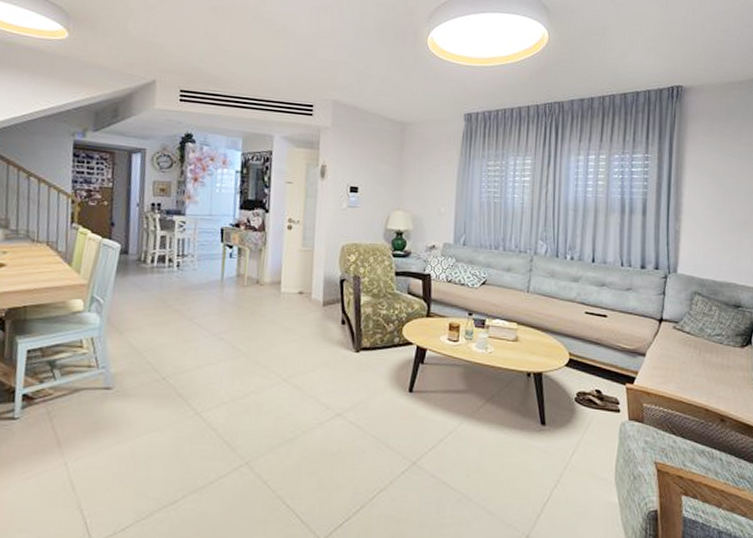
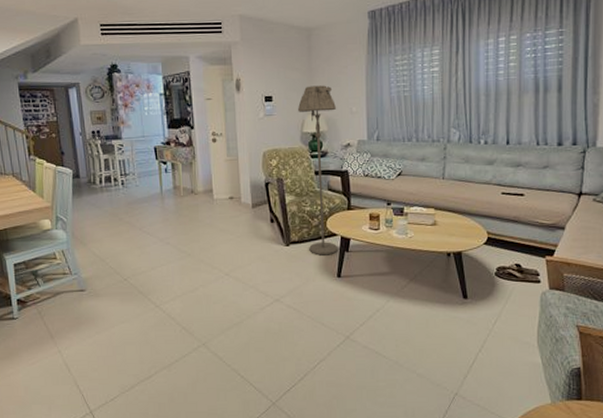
floor lamp: none [381,181,424,366] -> present [297,85,338,256]

